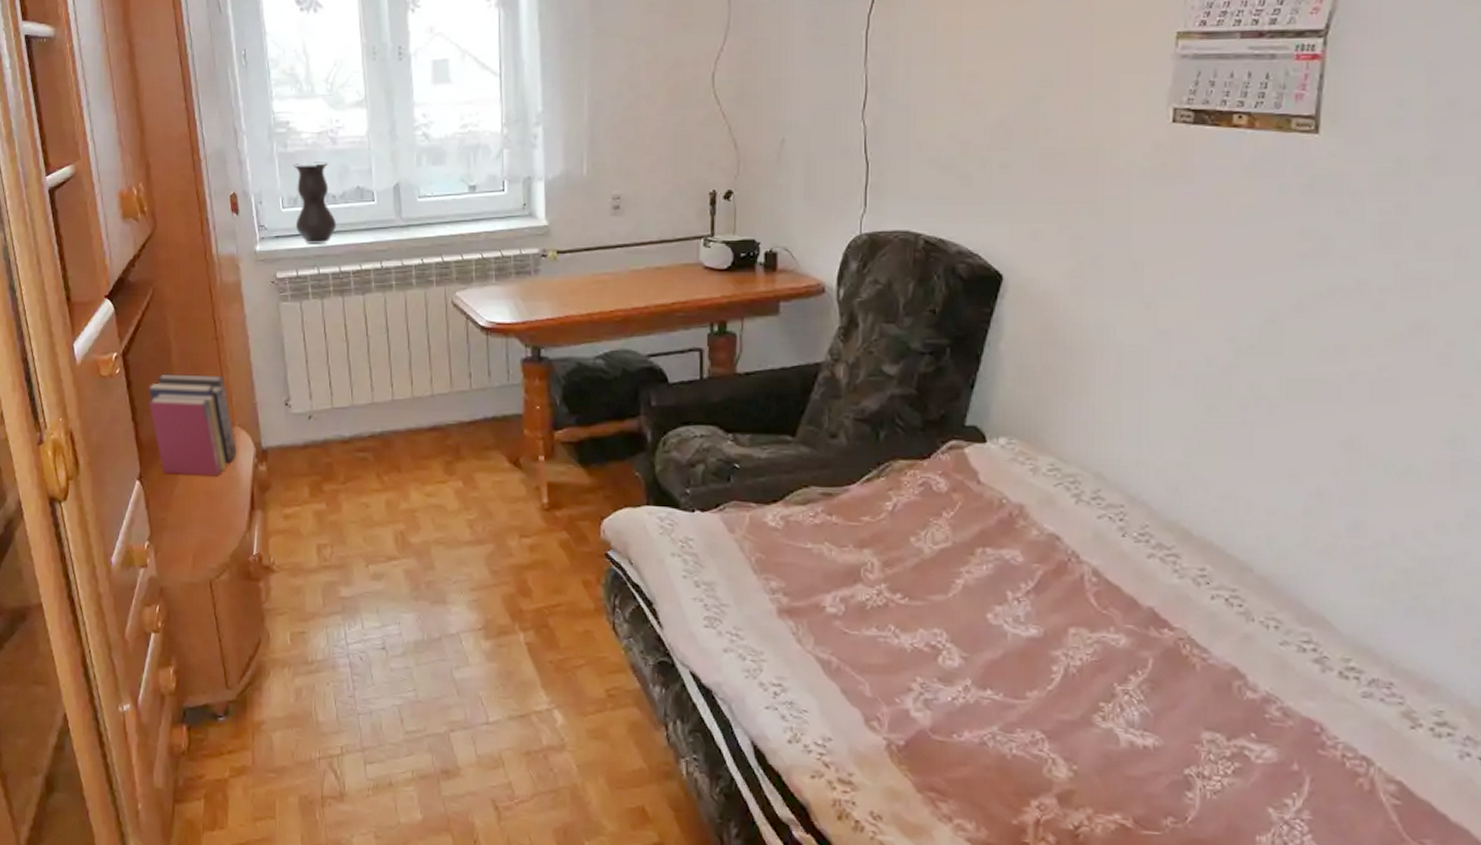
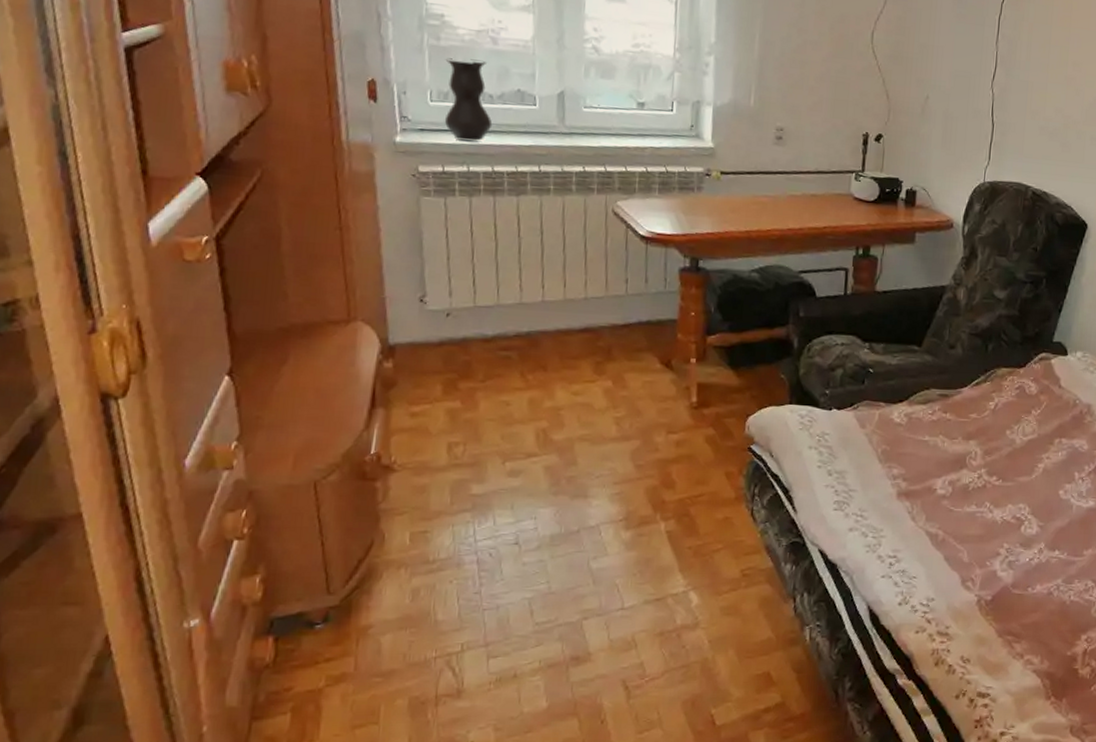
books: present [149,373,237,477] -> none [247,261,358,373]

